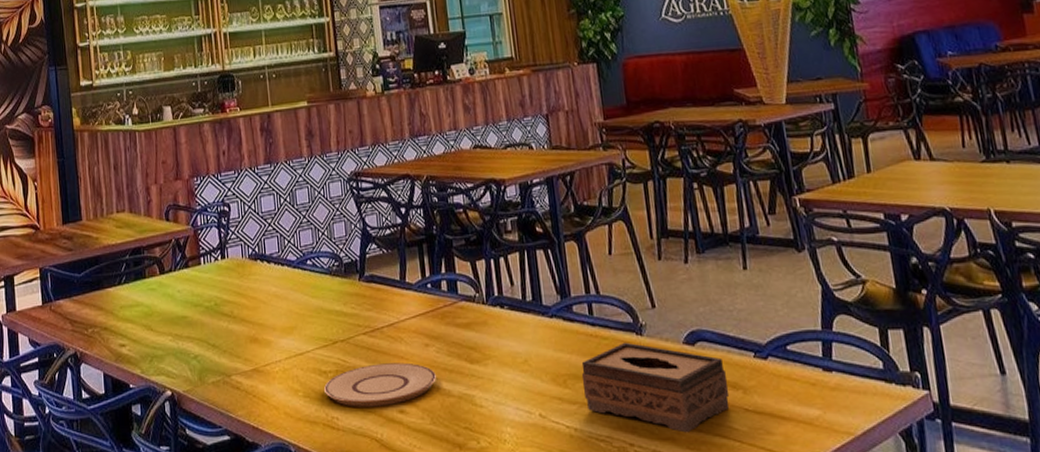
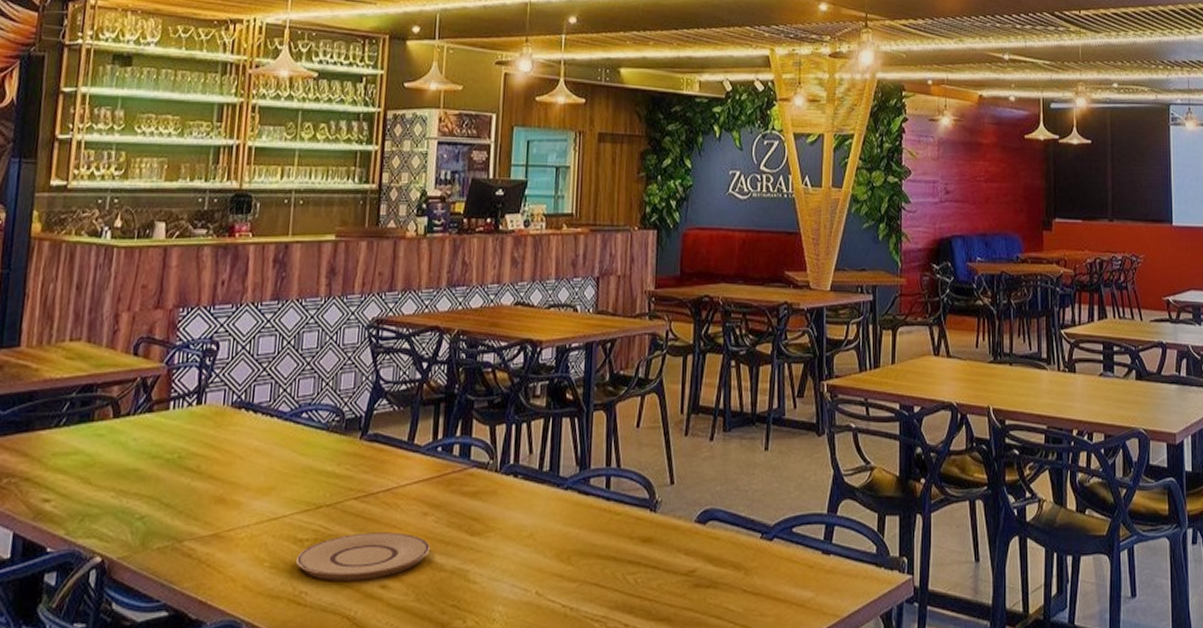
tissue box: present [581,342,730,433] -> none [586,518,732,614]

